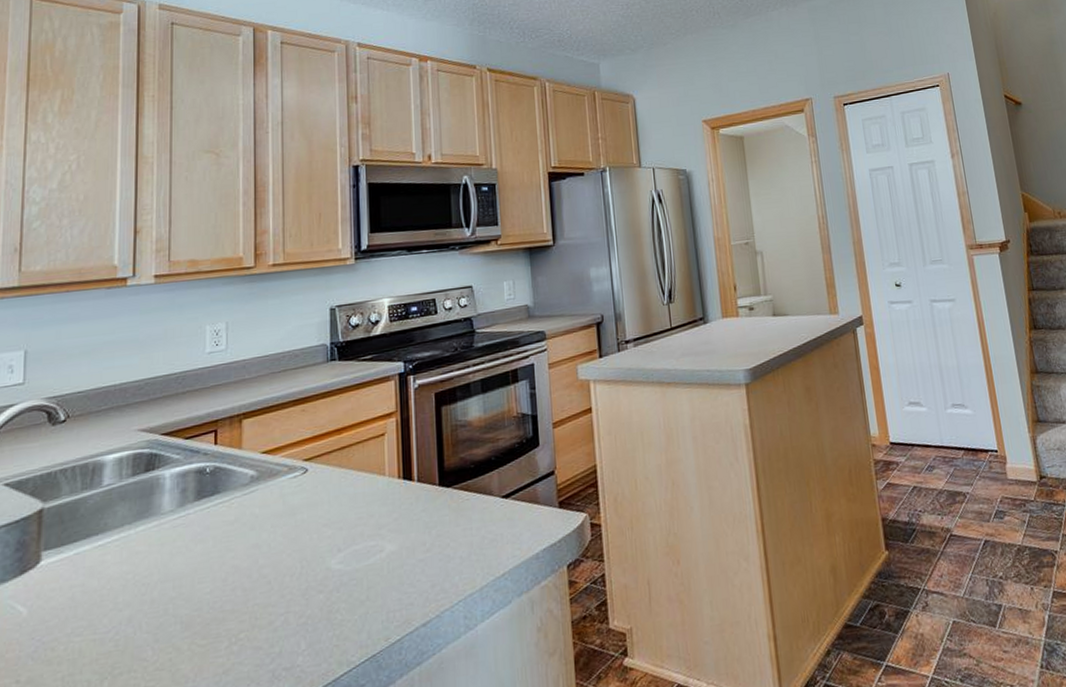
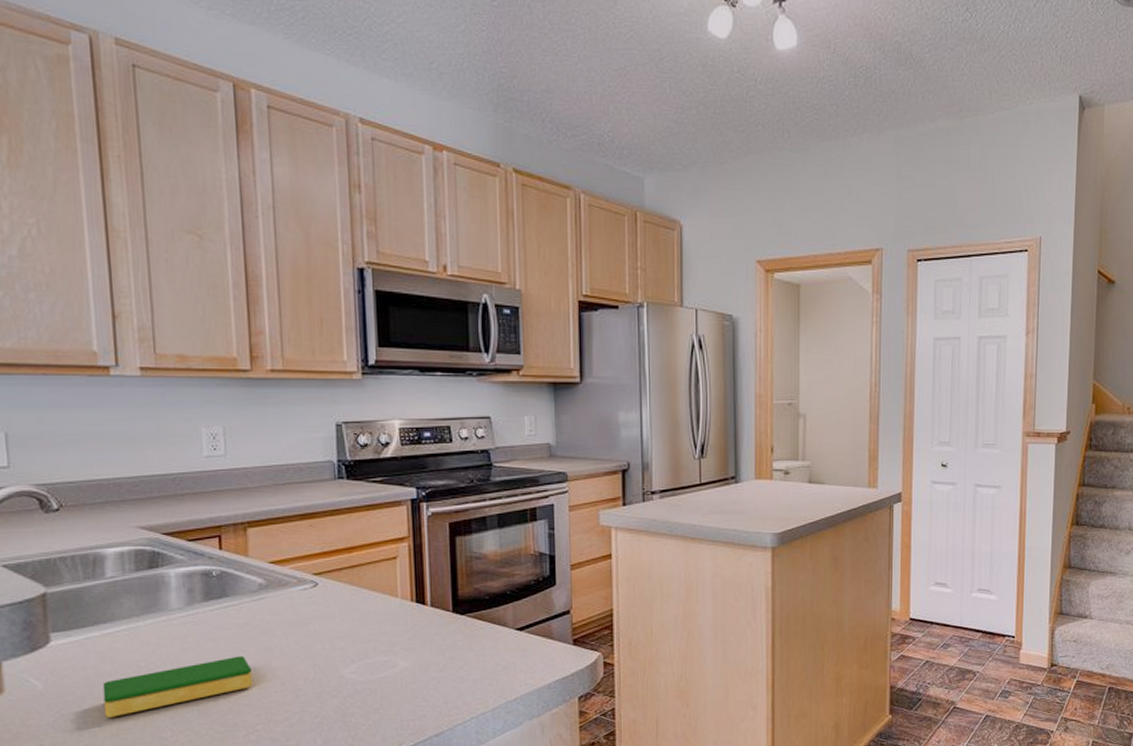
dish sponge: none [86,556,239,641] -> present [102,656,253,718]

